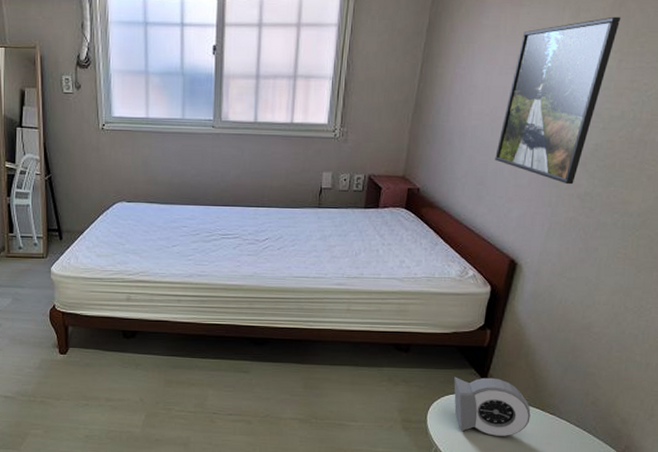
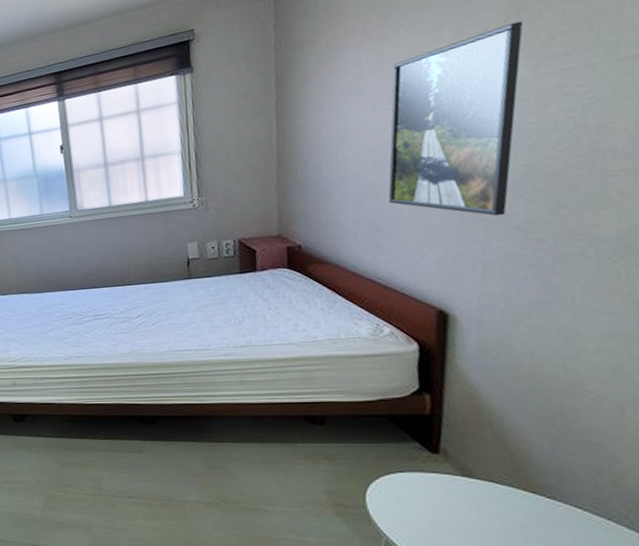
alarm clock: present [454,376,531,436] -> none [392,452,517,526]

